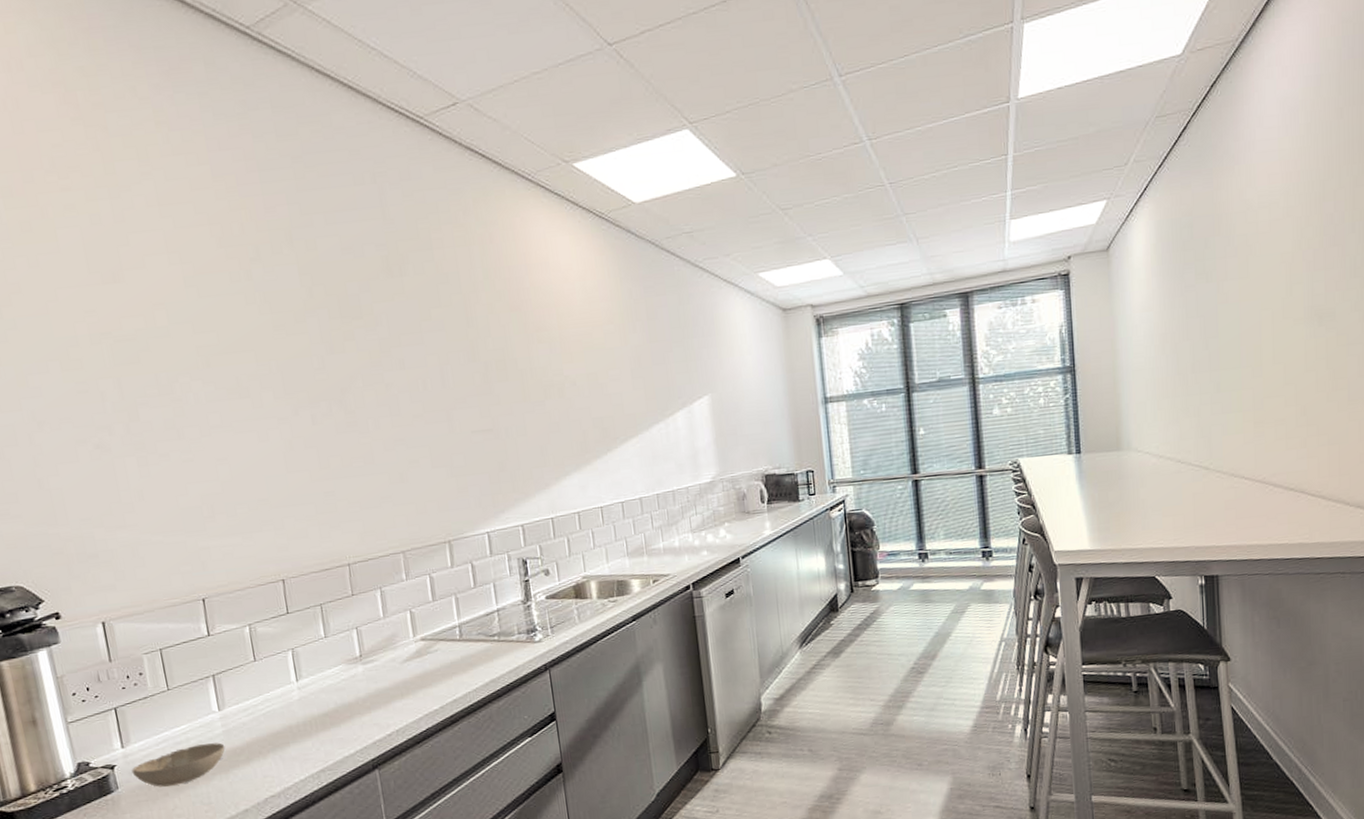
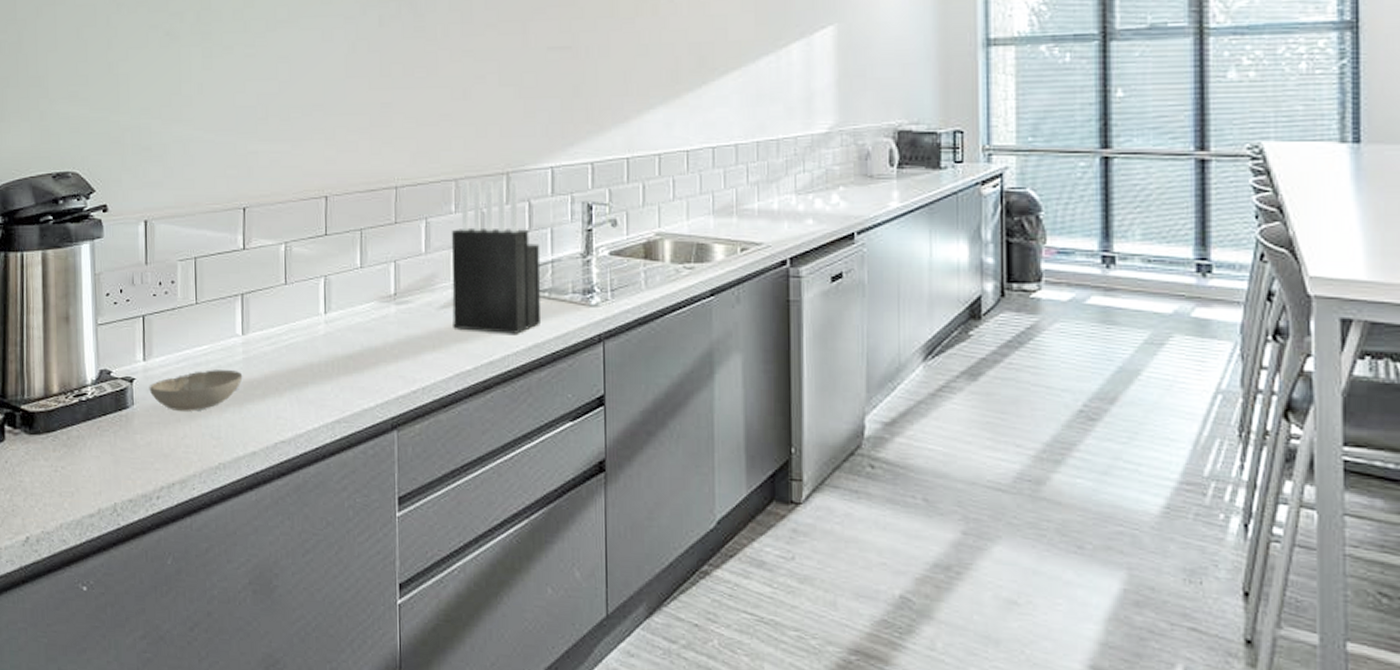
knife block: none [404,547,494,678] -> present [451,180,541,334]

